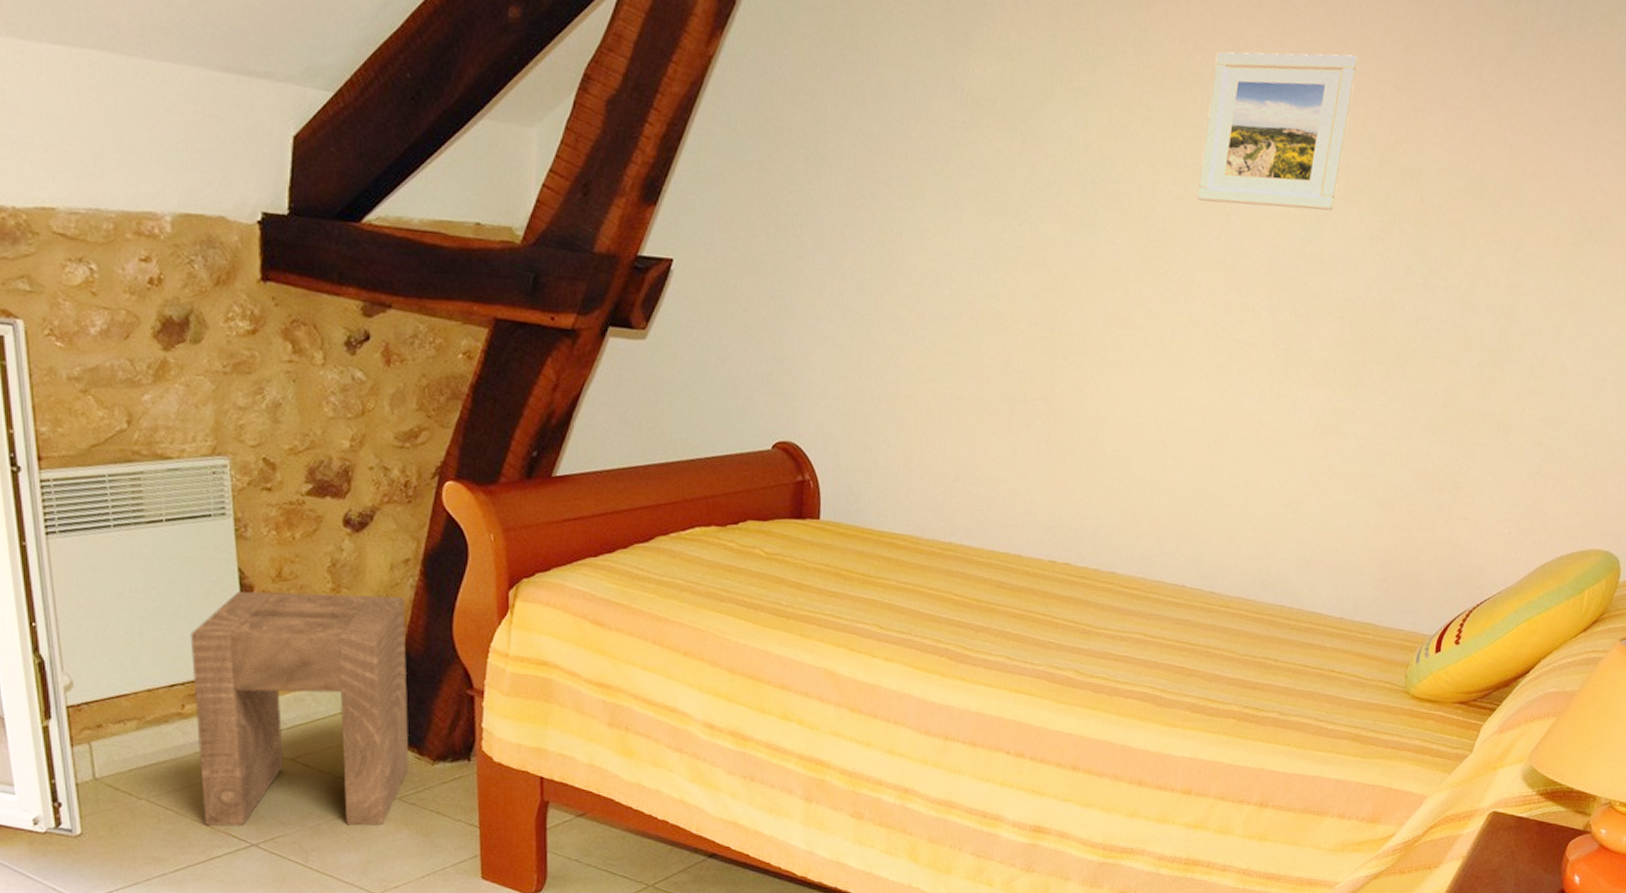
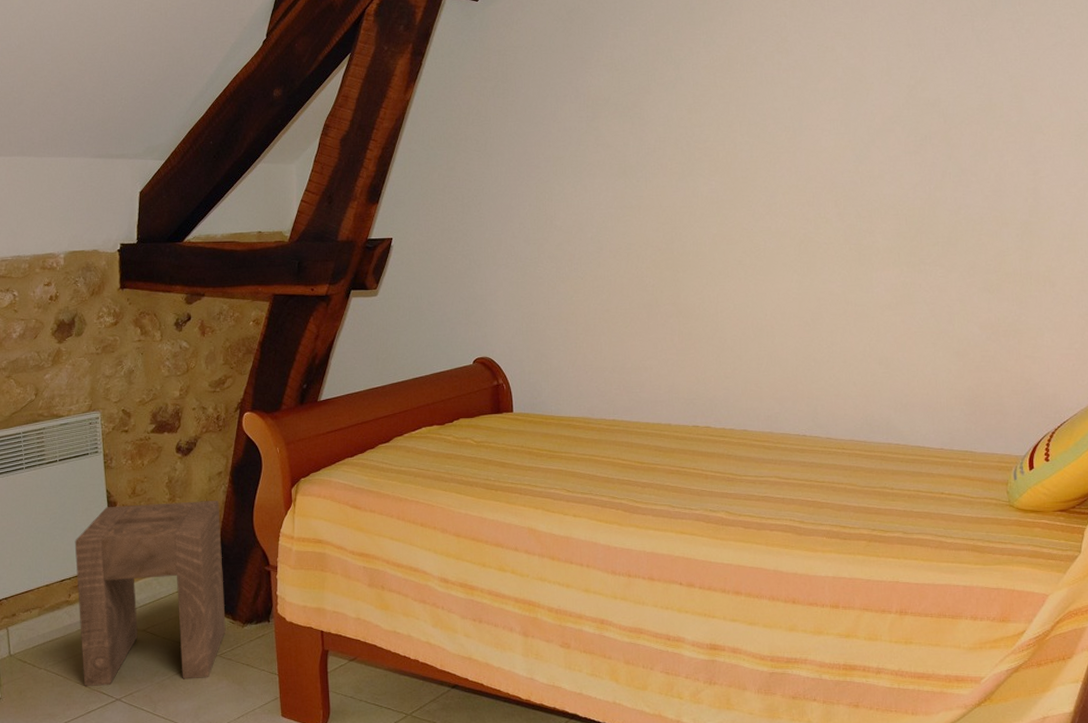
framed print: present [1196,52,1359,211] -> none [766,28,876,145]

